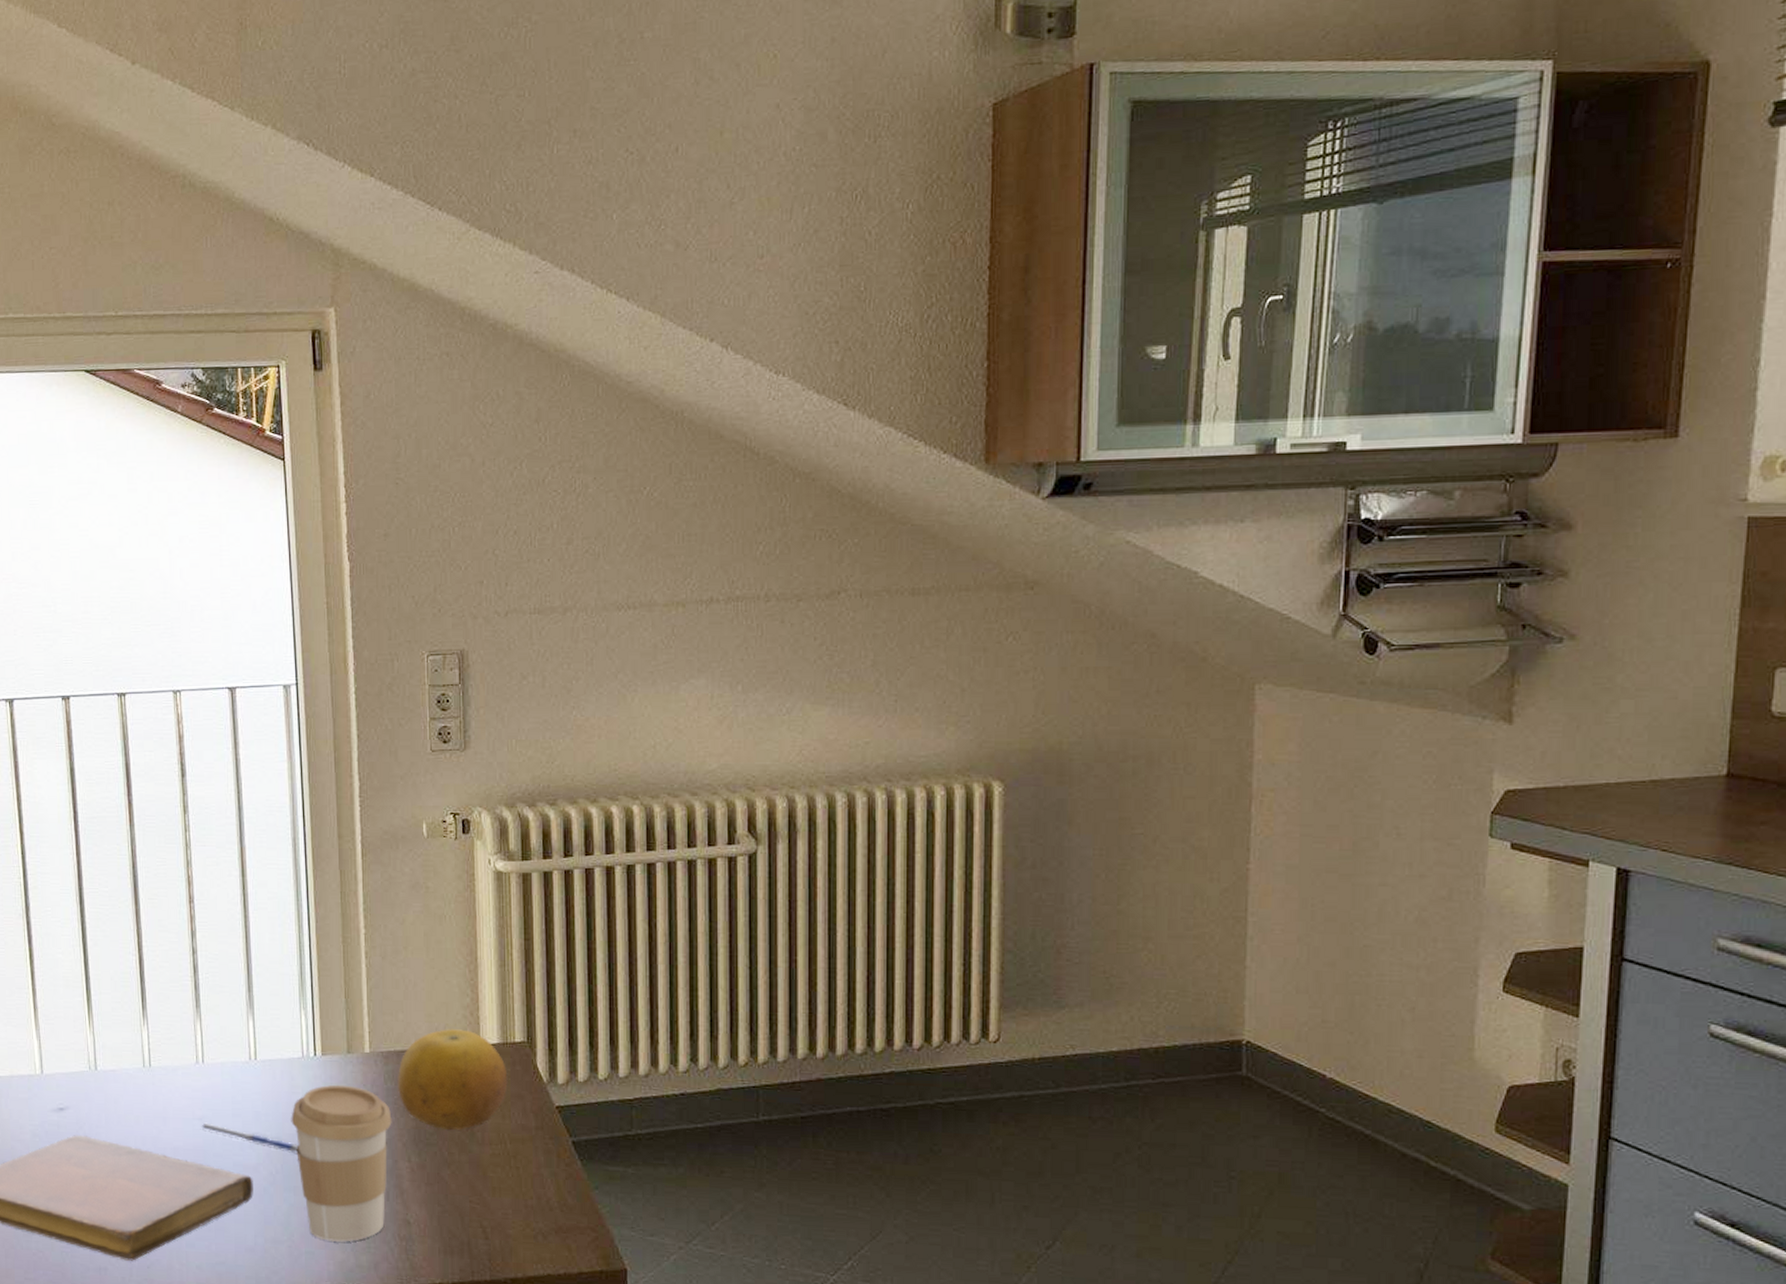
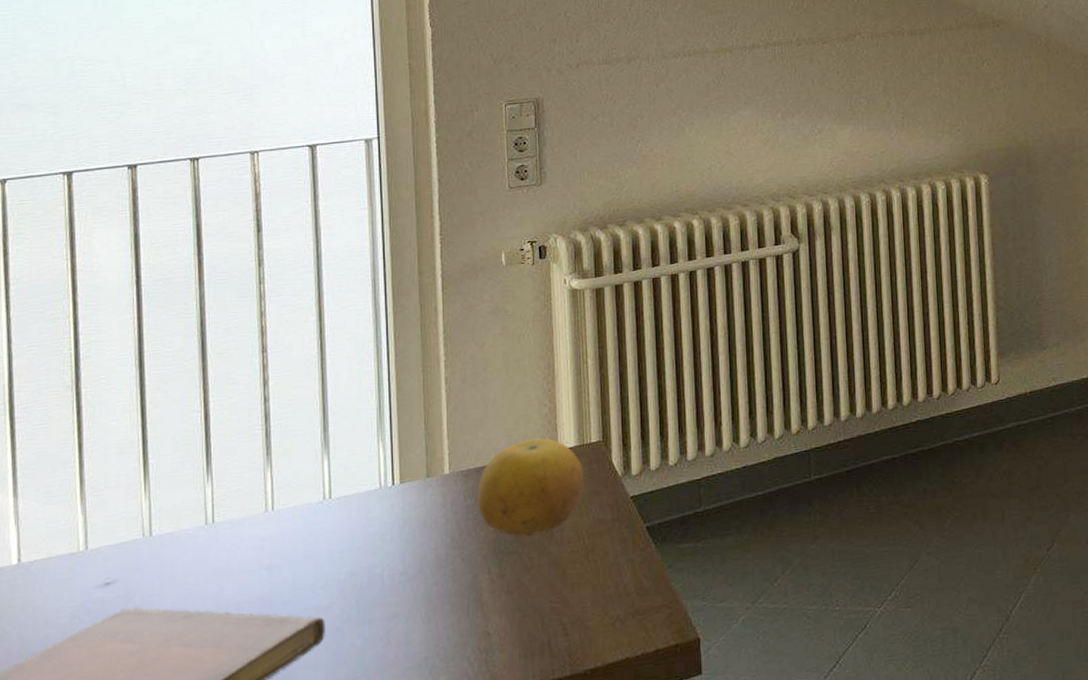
pen: present [201,1122,299,1155] -> none [269,570,375,587]
coffee cup: present [291,1084,392,1242] -> none [367,508,472,669]

